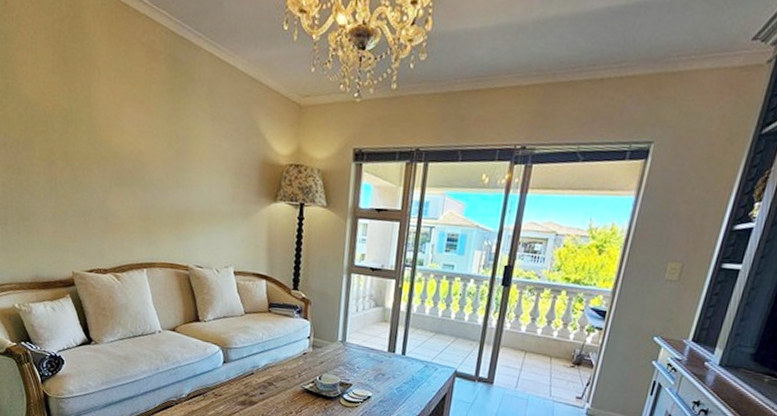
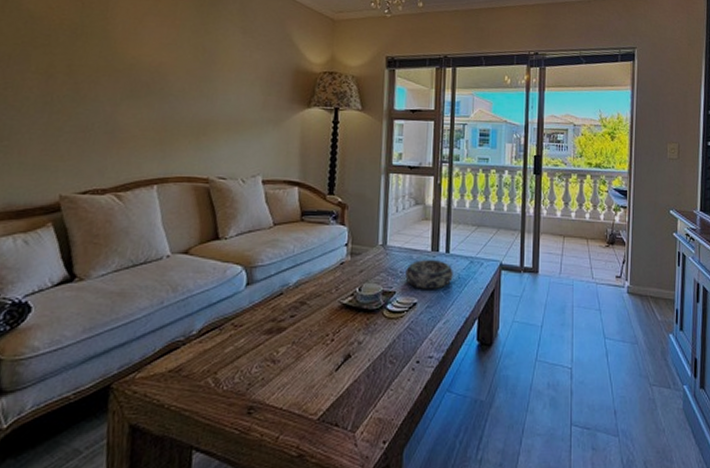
decorative bowl: none [362,358,408,387] -> present [405,259,453,289]

